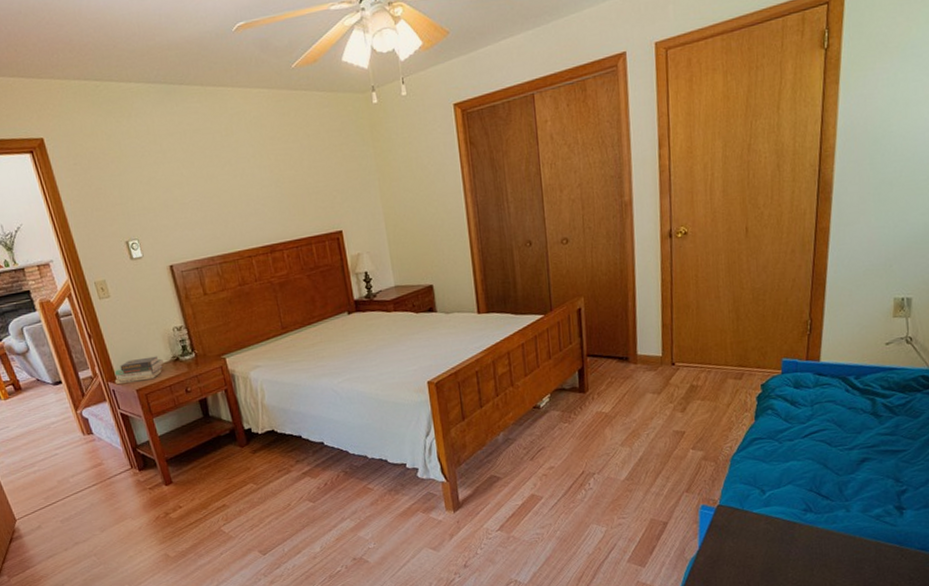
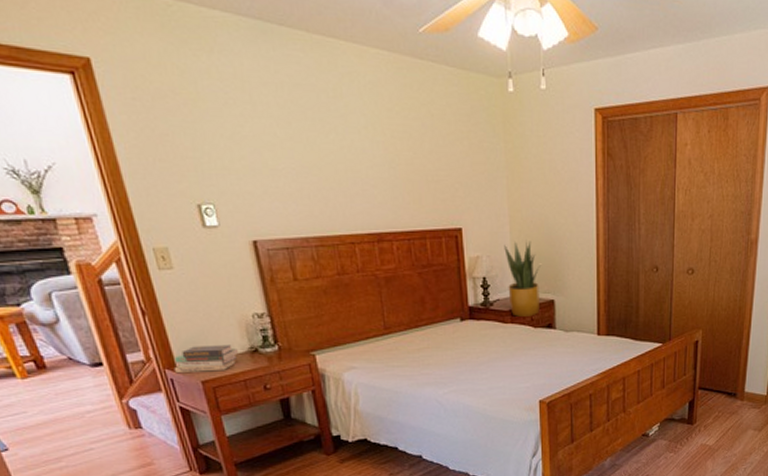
planter: none [381,232,420,305] -> present [504,240,540,317]

